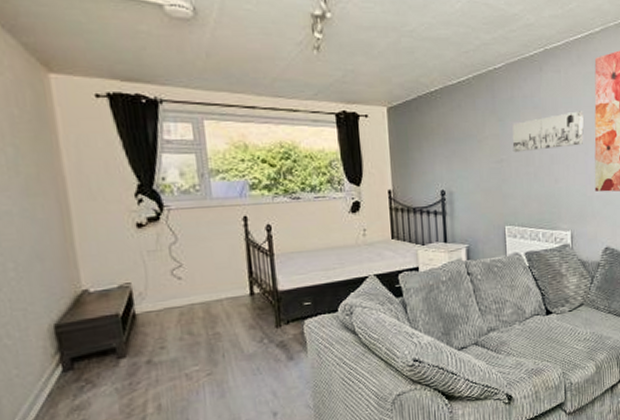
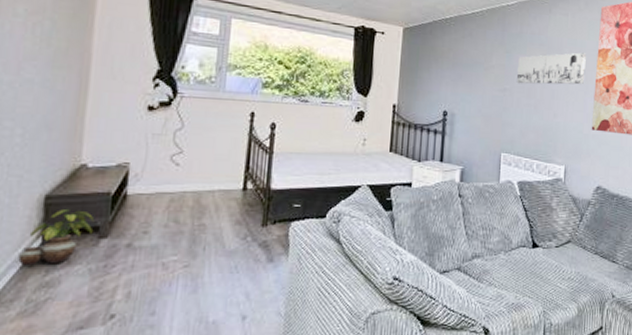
potted plant: none [43,334,111,394] -> present [18,209,94,266]

